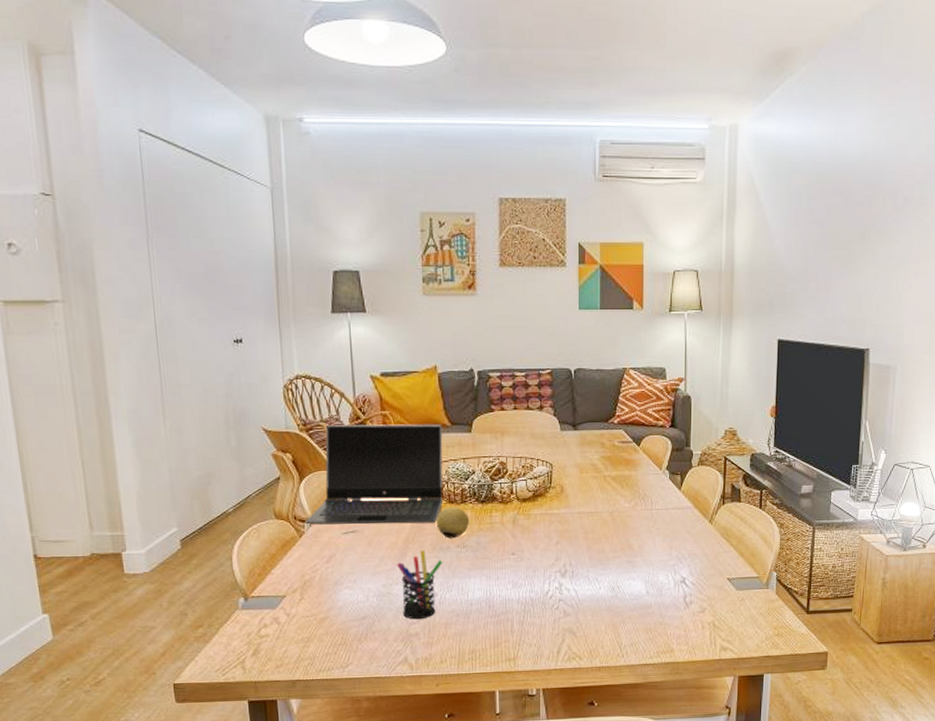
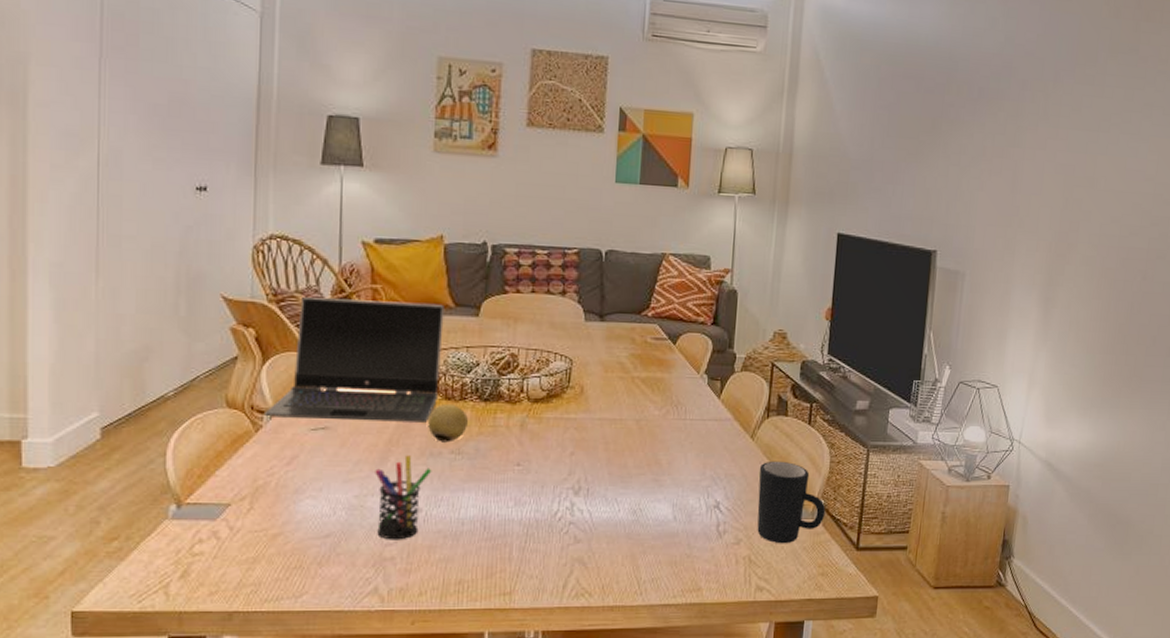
mug: none [718,540,778,611] -> present [757,461,826,544]

